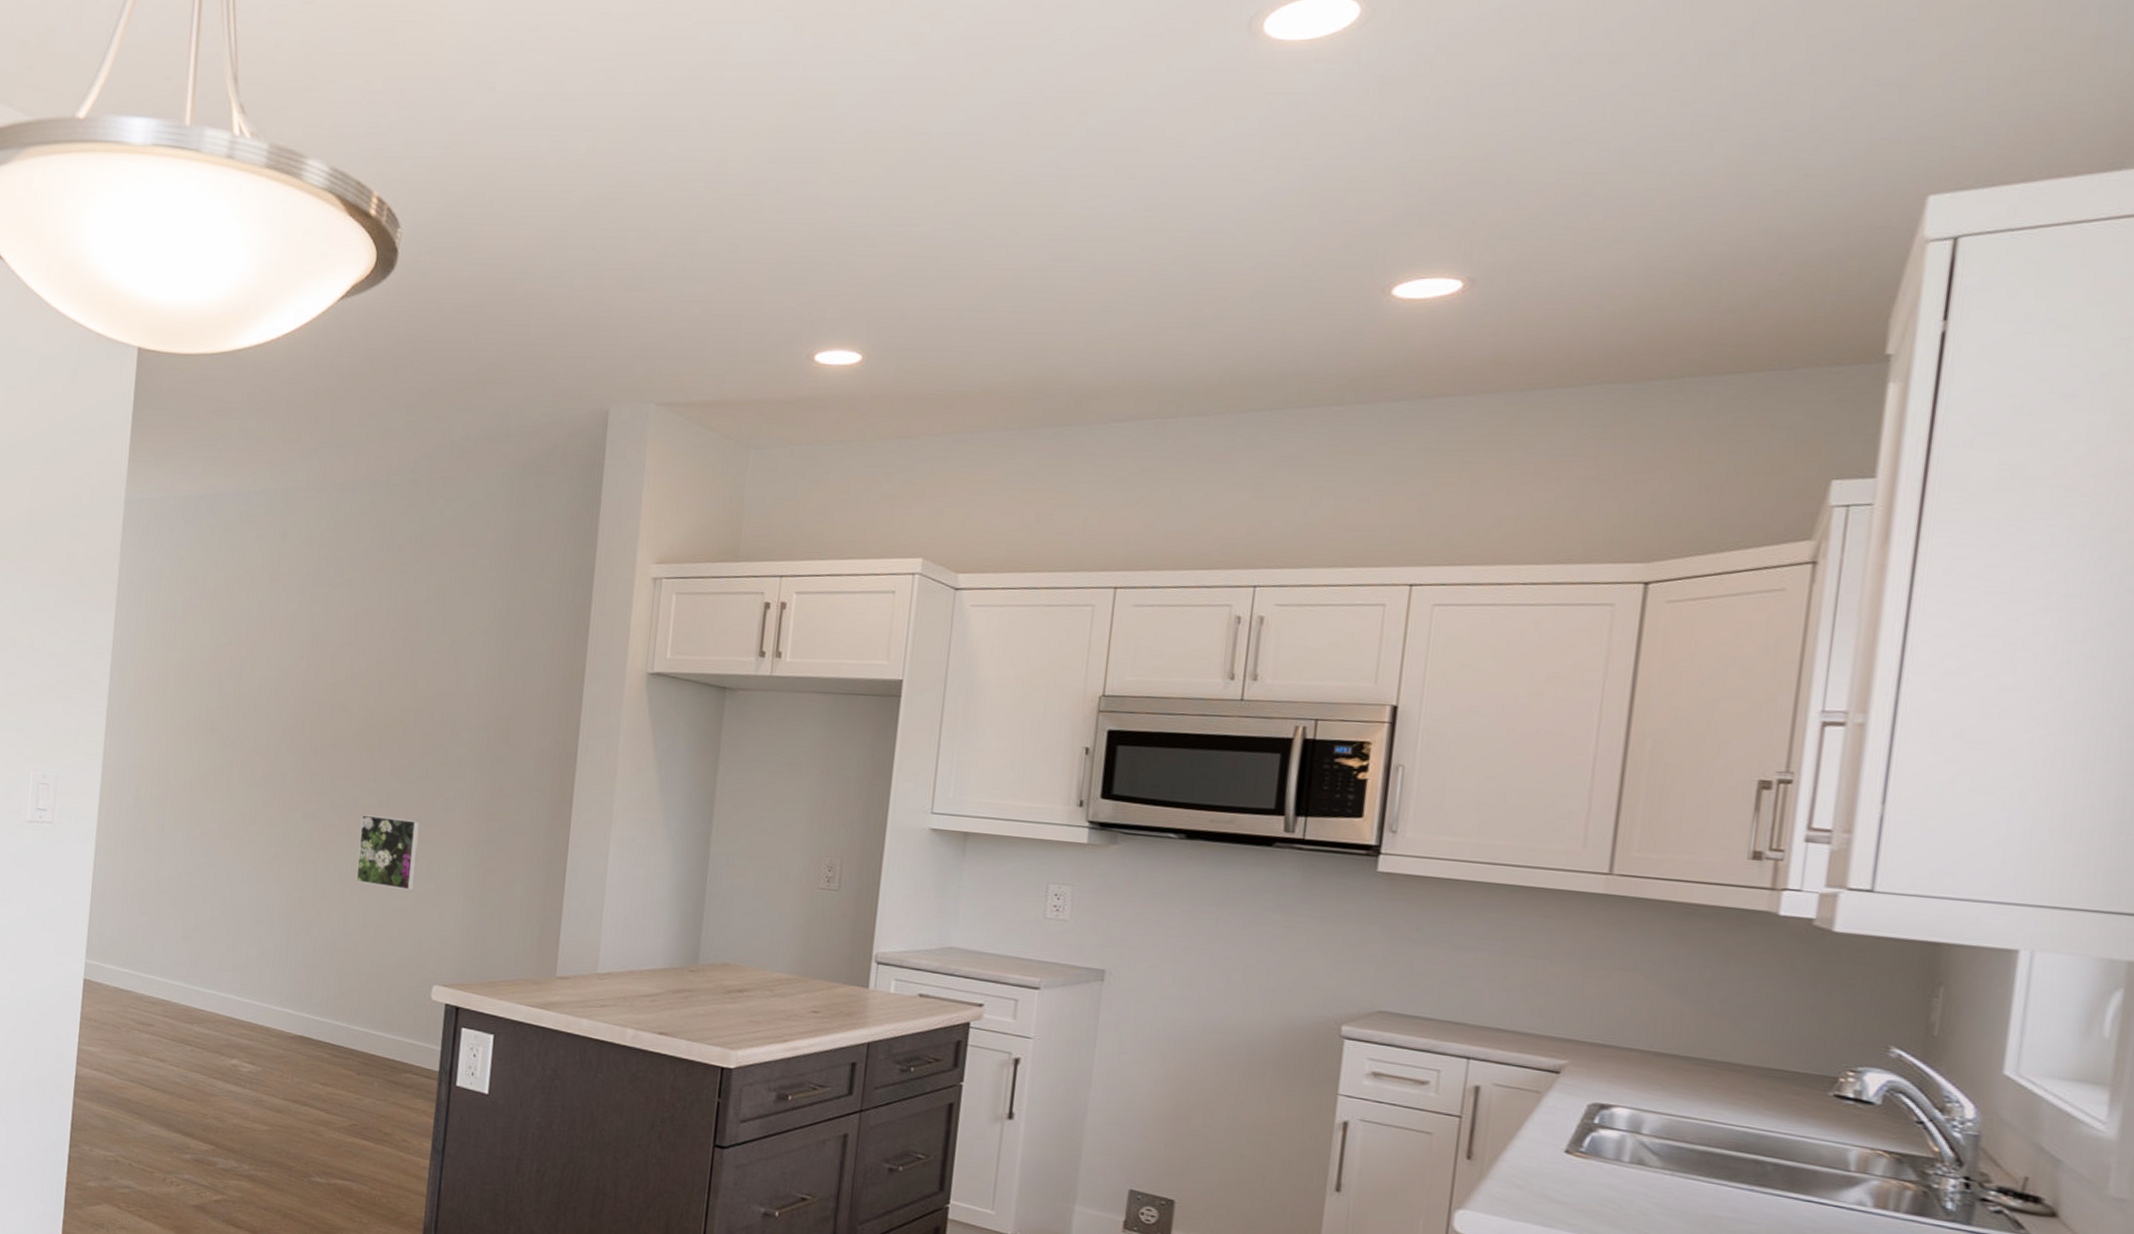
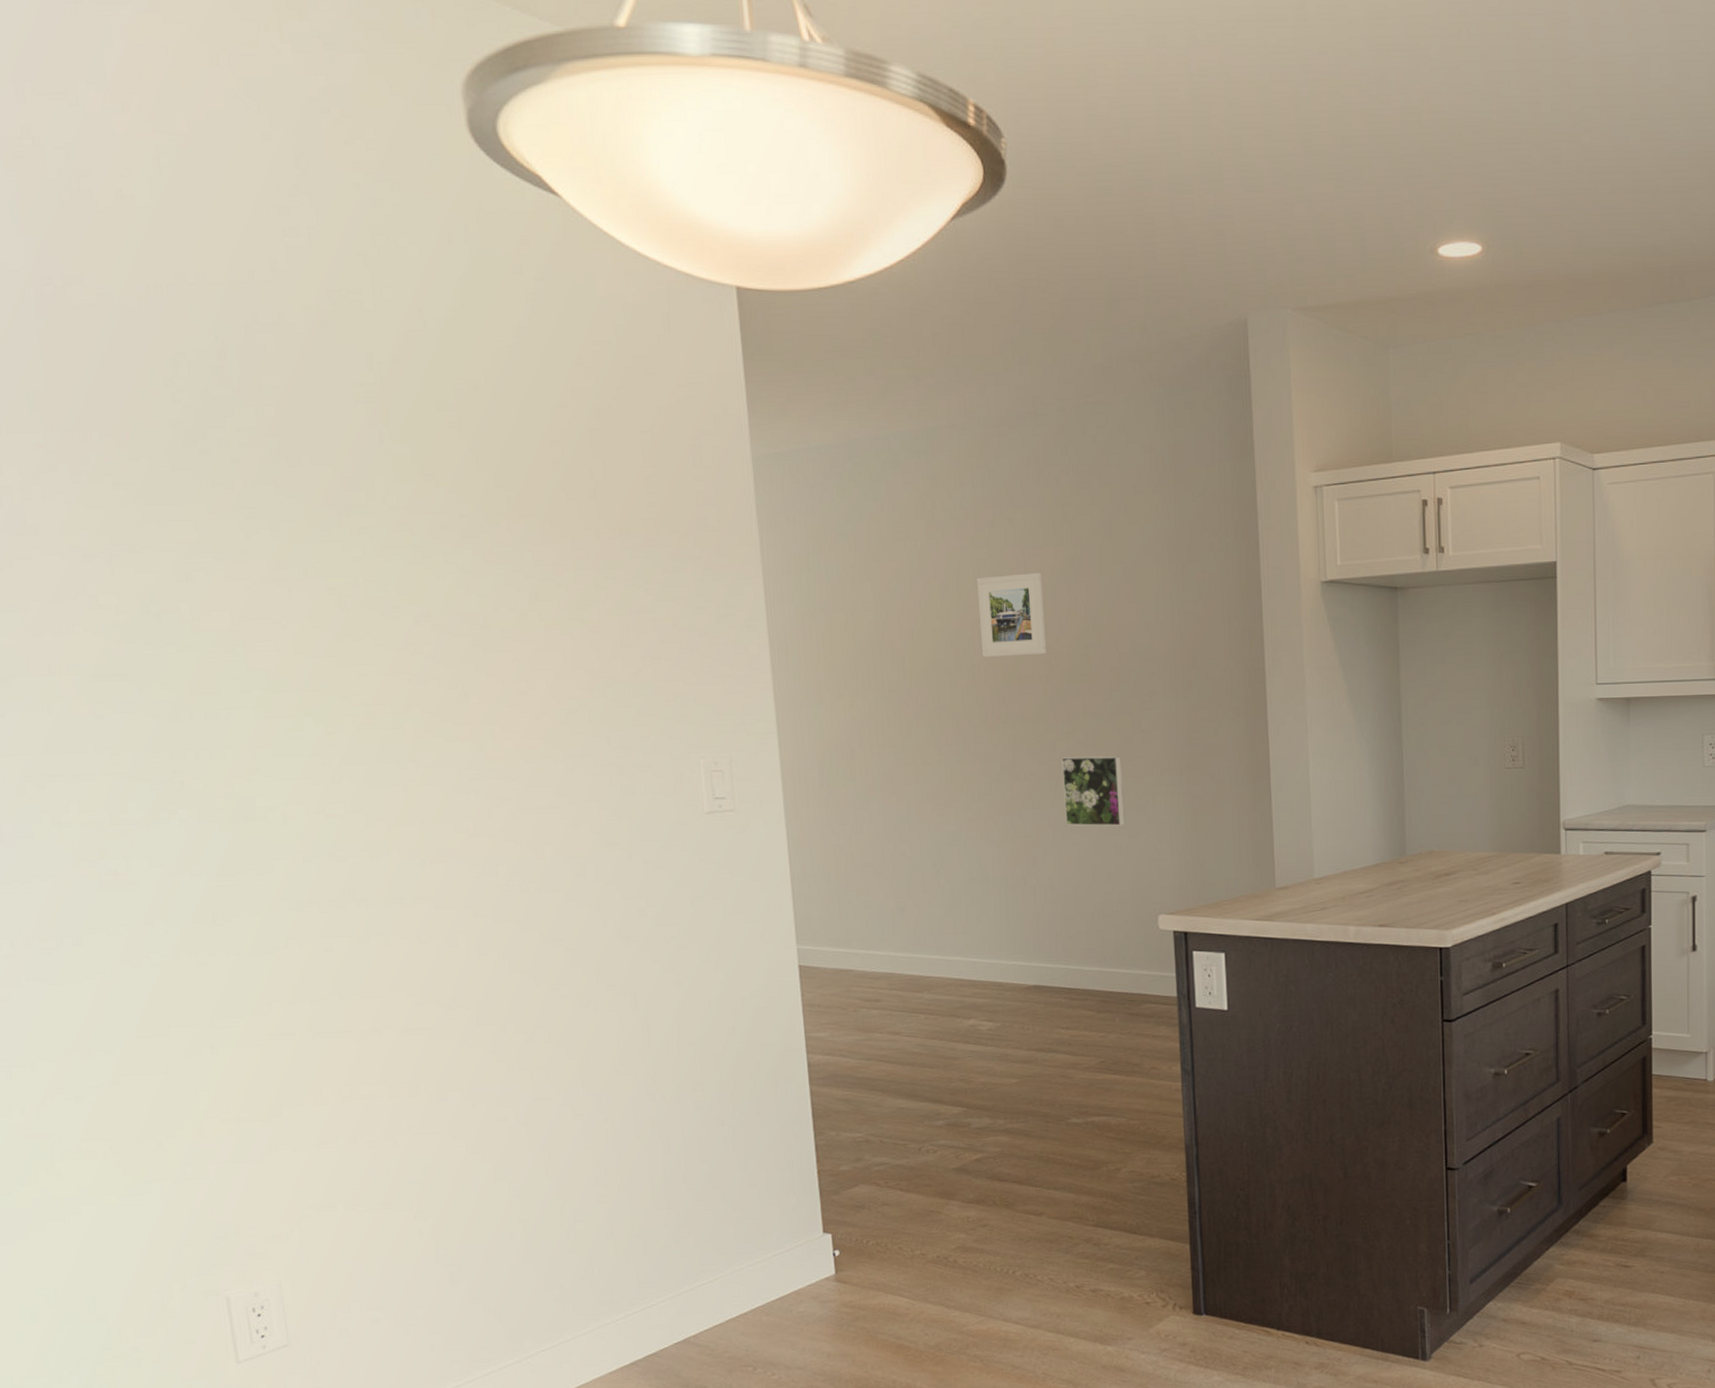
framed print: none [302,632,371,712] -> present [977,573,1047,657]

